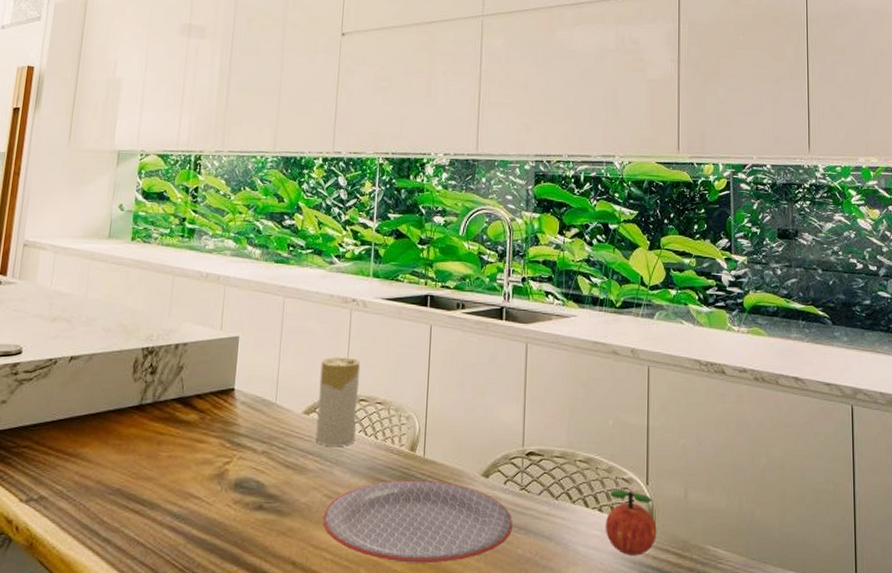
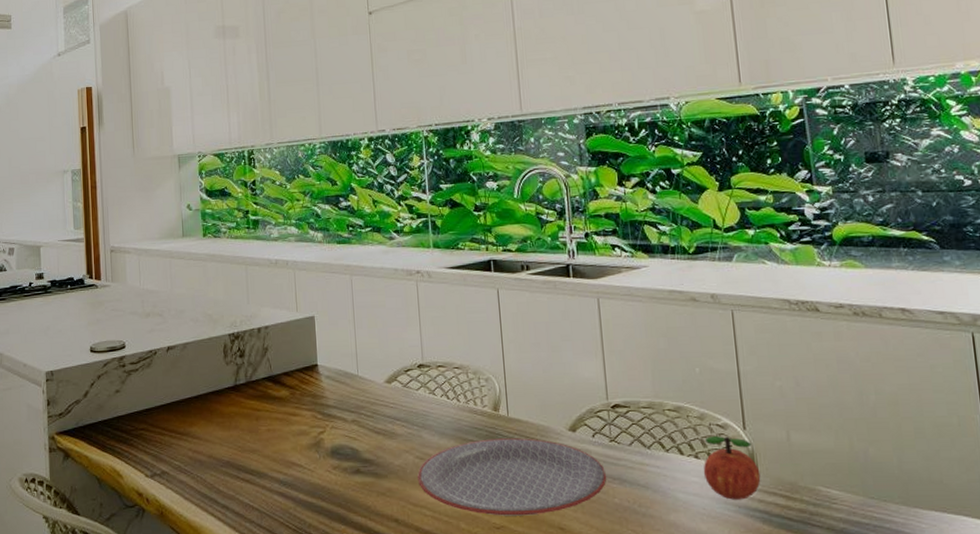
candle: present [315,357,361,446] -> none [395,327,439,411]

